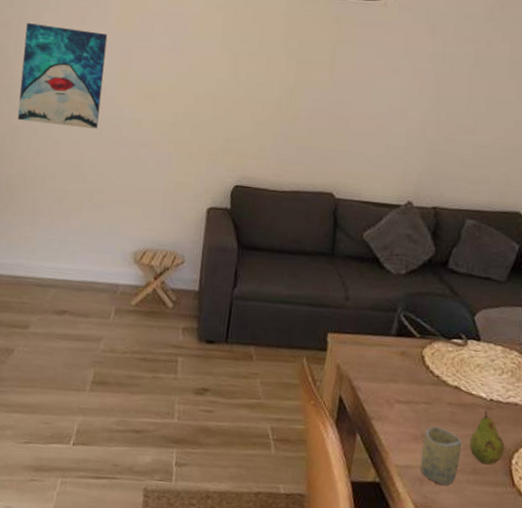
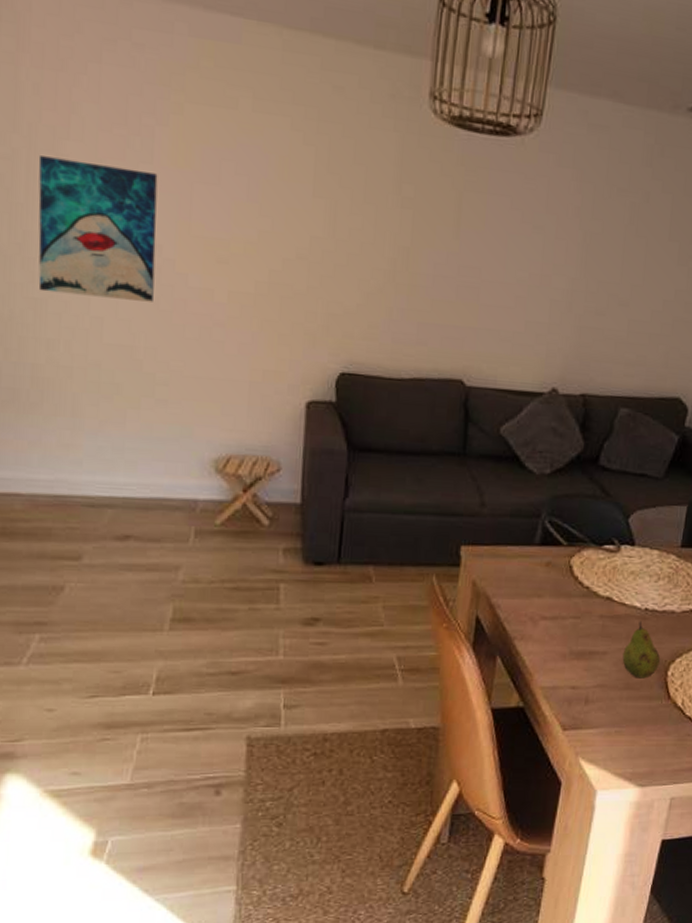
cup: present [421,426,462,486] -> none [569,643,614,704]

